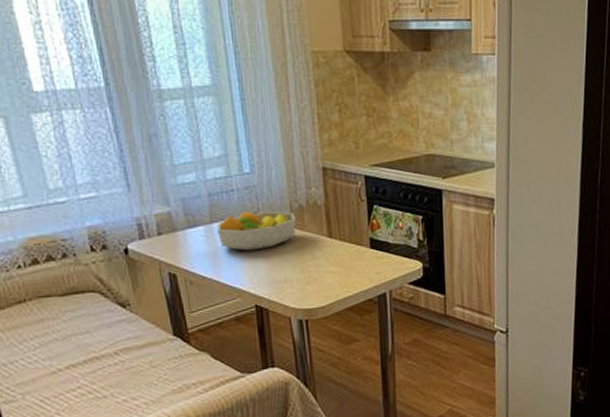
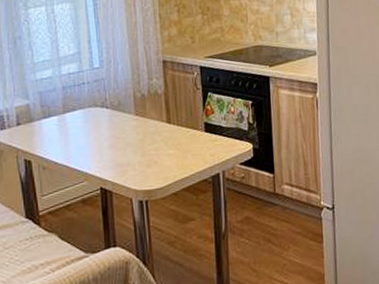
fruit bowl: present [216,211,296,251] -> none [68,101,139,138]

